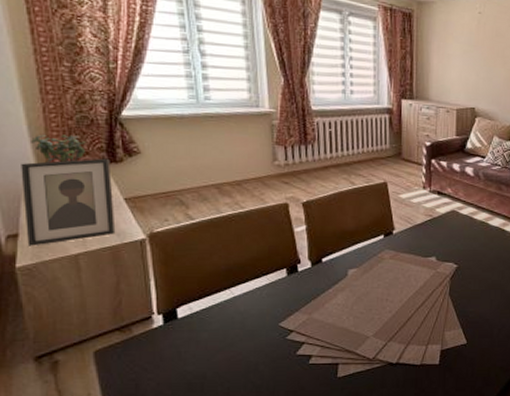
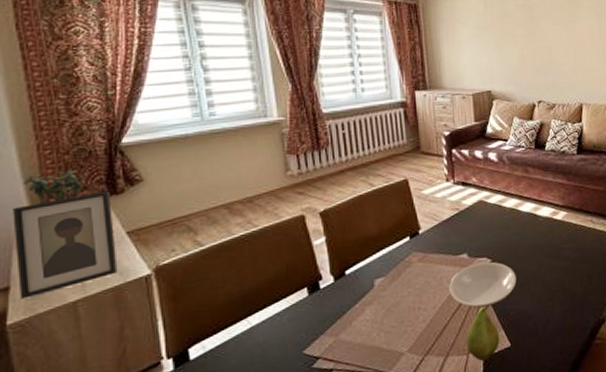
bowl: none [416,267,479,307] -> present [449,261,517,308]
fruit: none [426,304,457,353] -> present [466,304,500,362]

